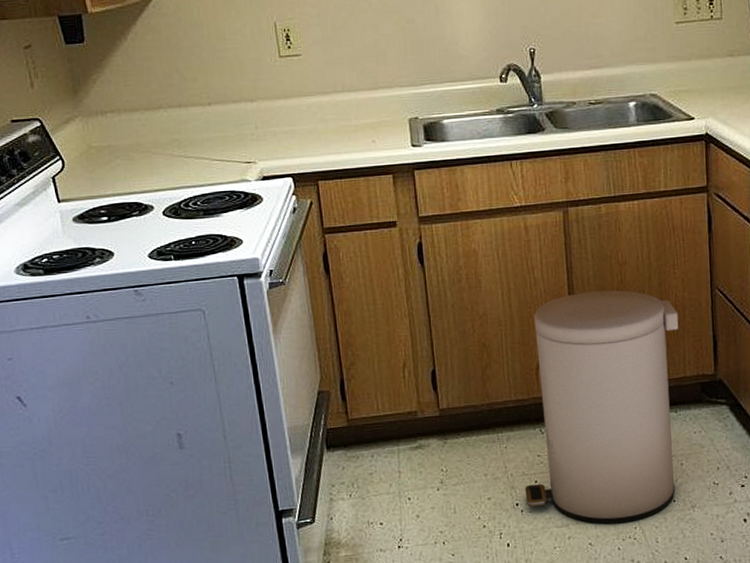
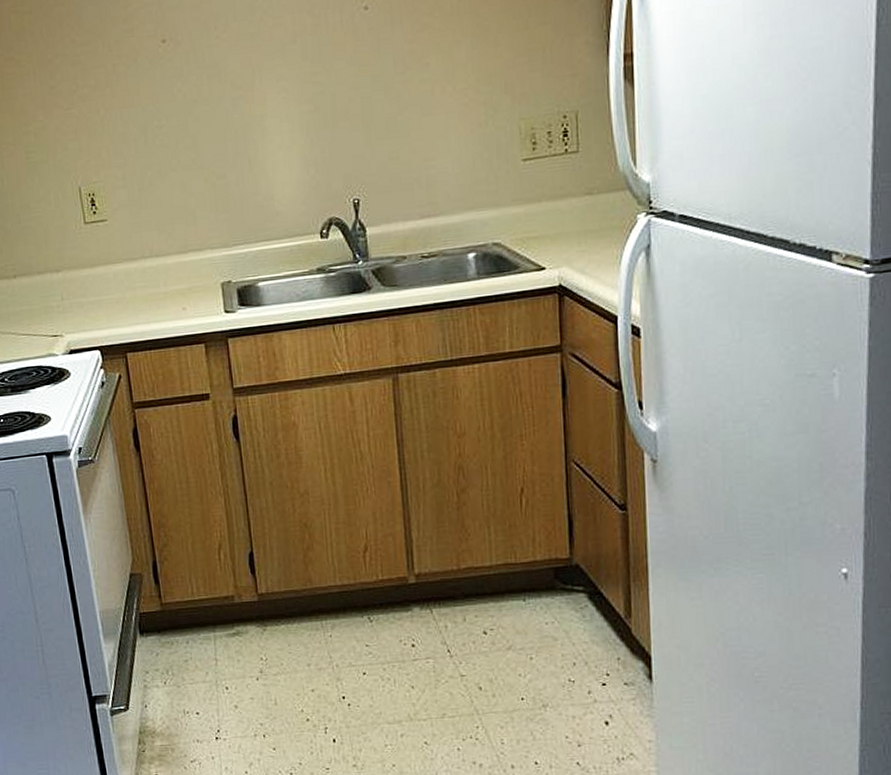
pedal bin: present [525,290,679,525] -> none [352,464,528,723]

